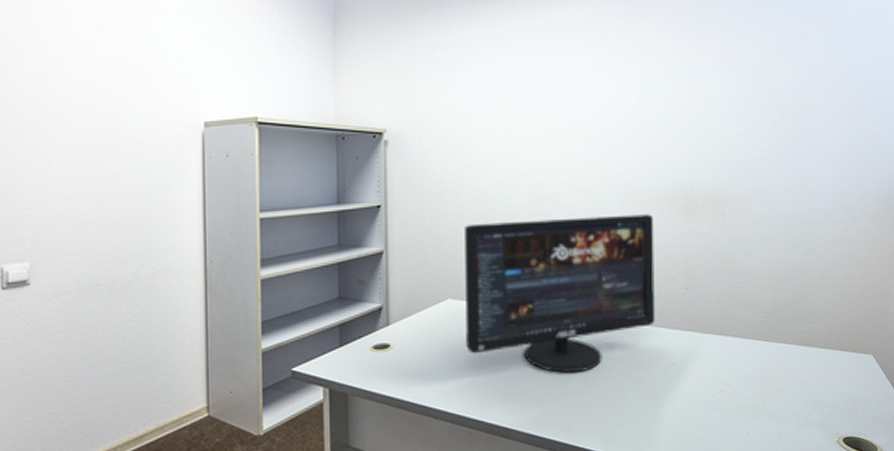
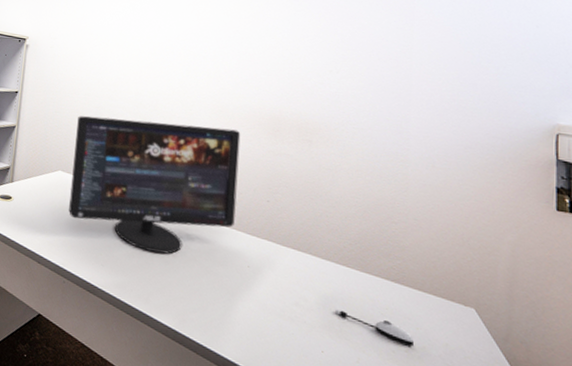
computer mouse: none [757,386,825,406] -> present [335,309,414,347]

